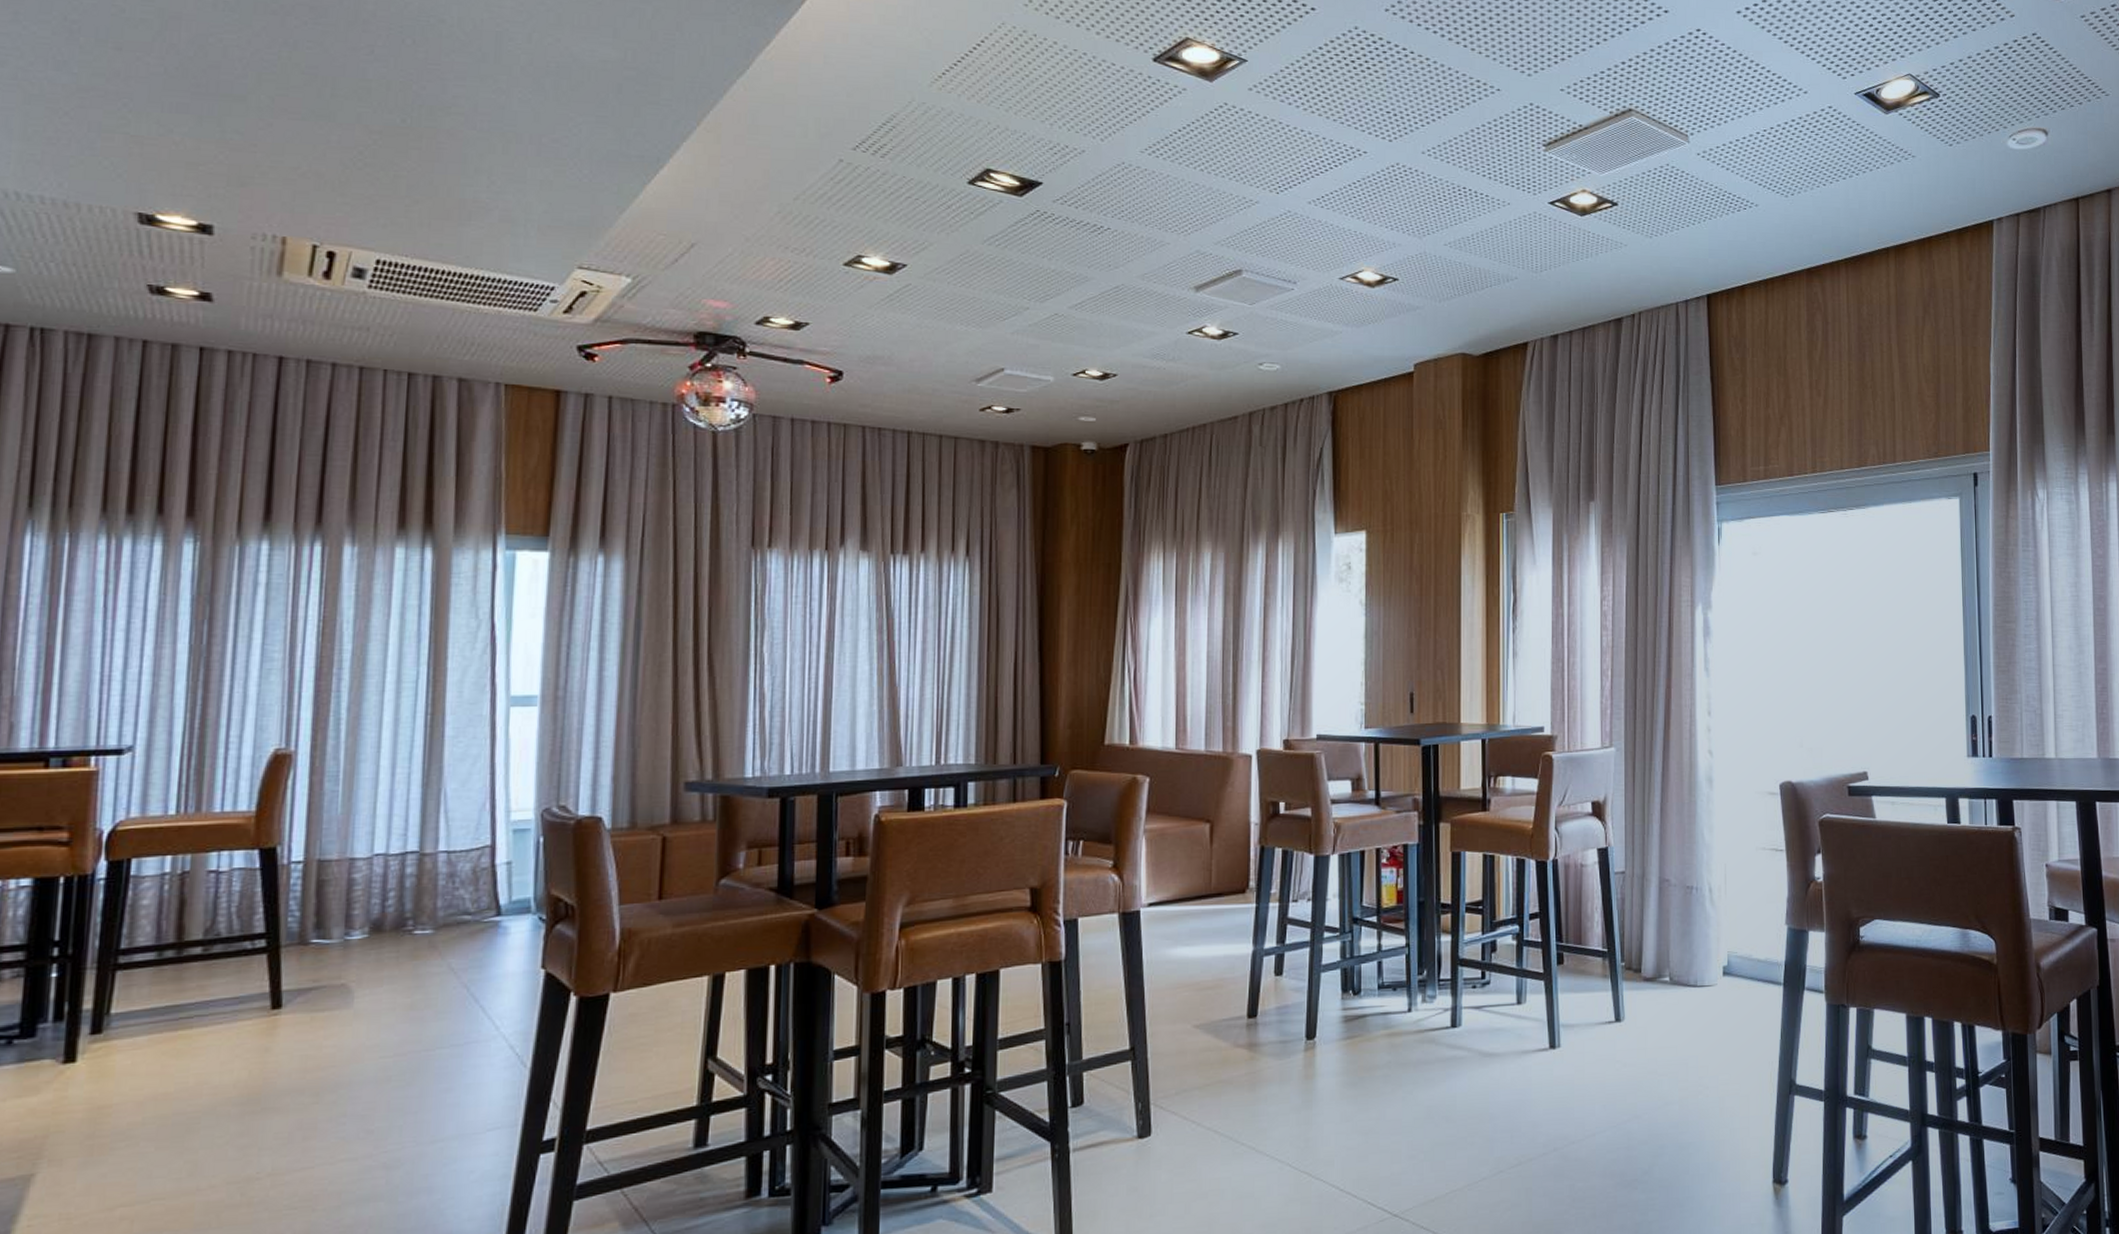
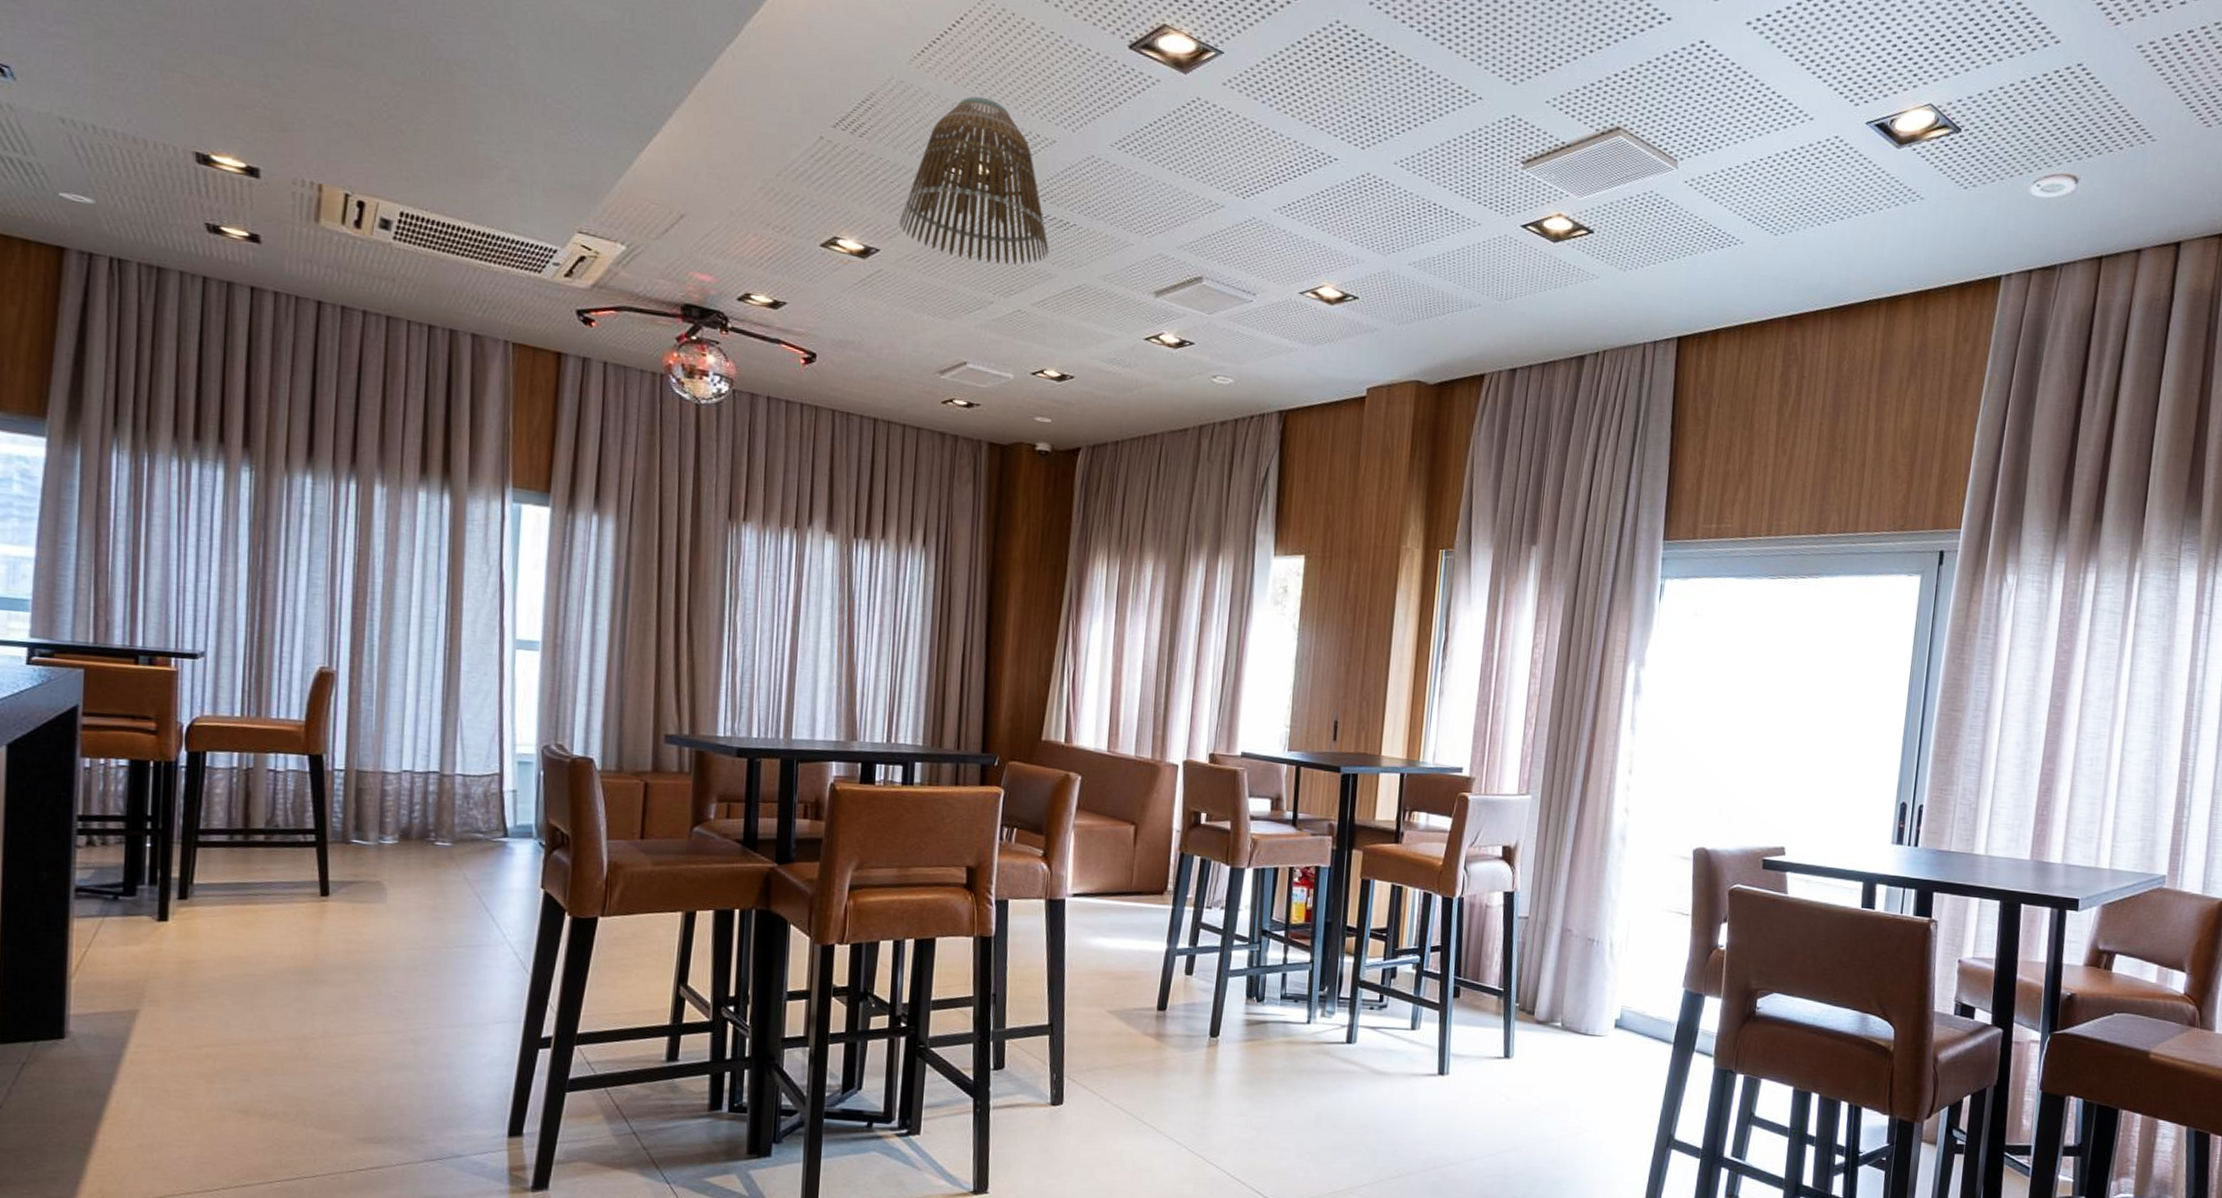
lamp shade: none [926,112,1084,272] -> present [899,96,1049,266]

